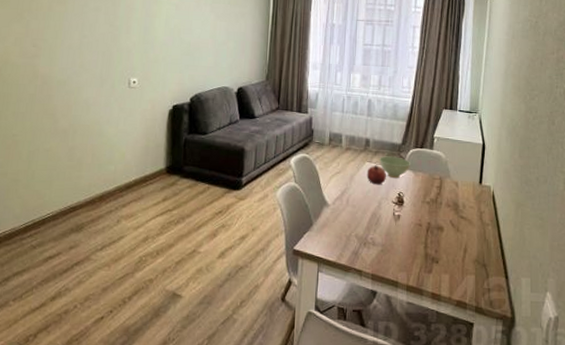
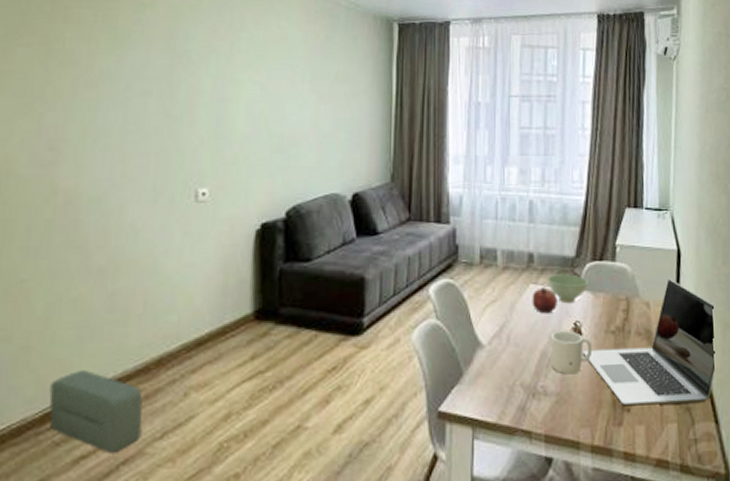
pouf: none [29,199,90,257] -> present [49,370,143,454]
mug: none [379,198,412,232] -> present [550,331,593,375]
laptop: none [403,165,512,263] -> present [582,278,718,406]

